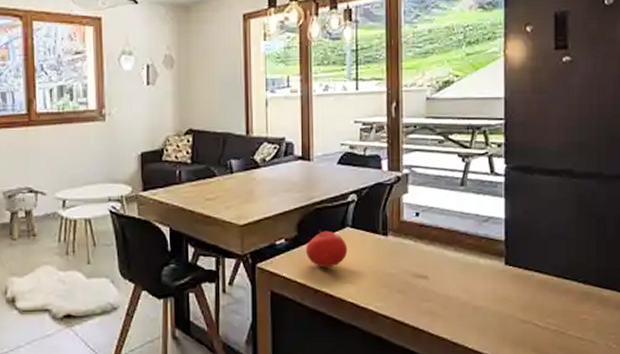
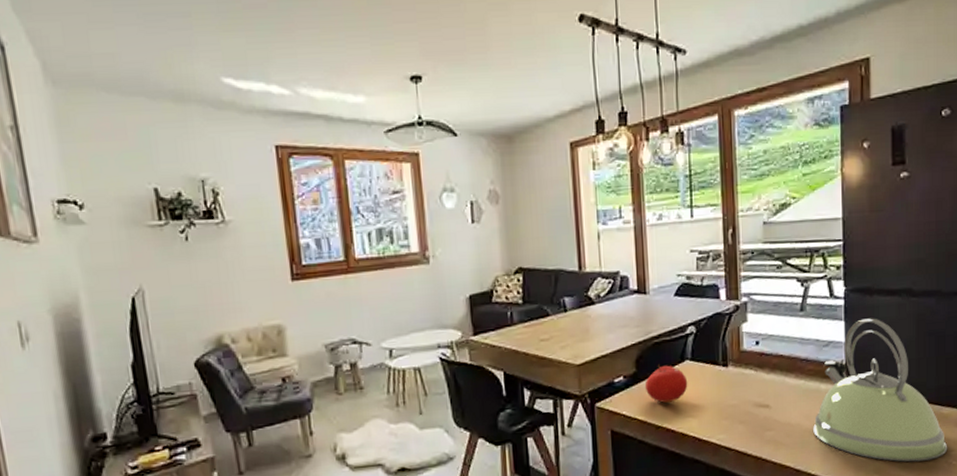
kettle: none [471,196,608,343] -> present [813,318,948,462]

